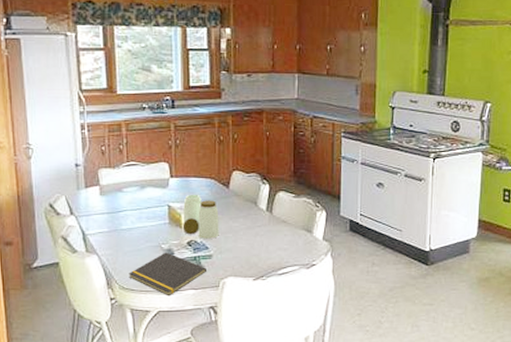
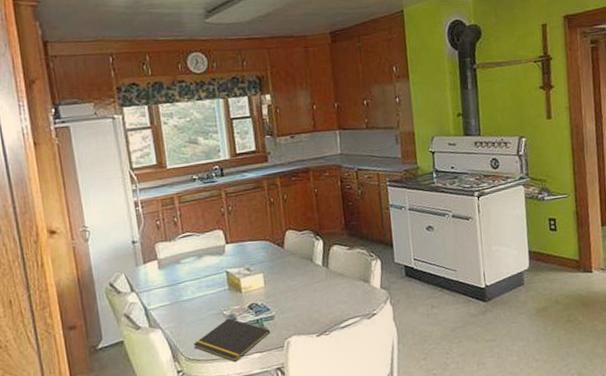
jar: present [182,194,219,239] -> none [241,257,279,301]

